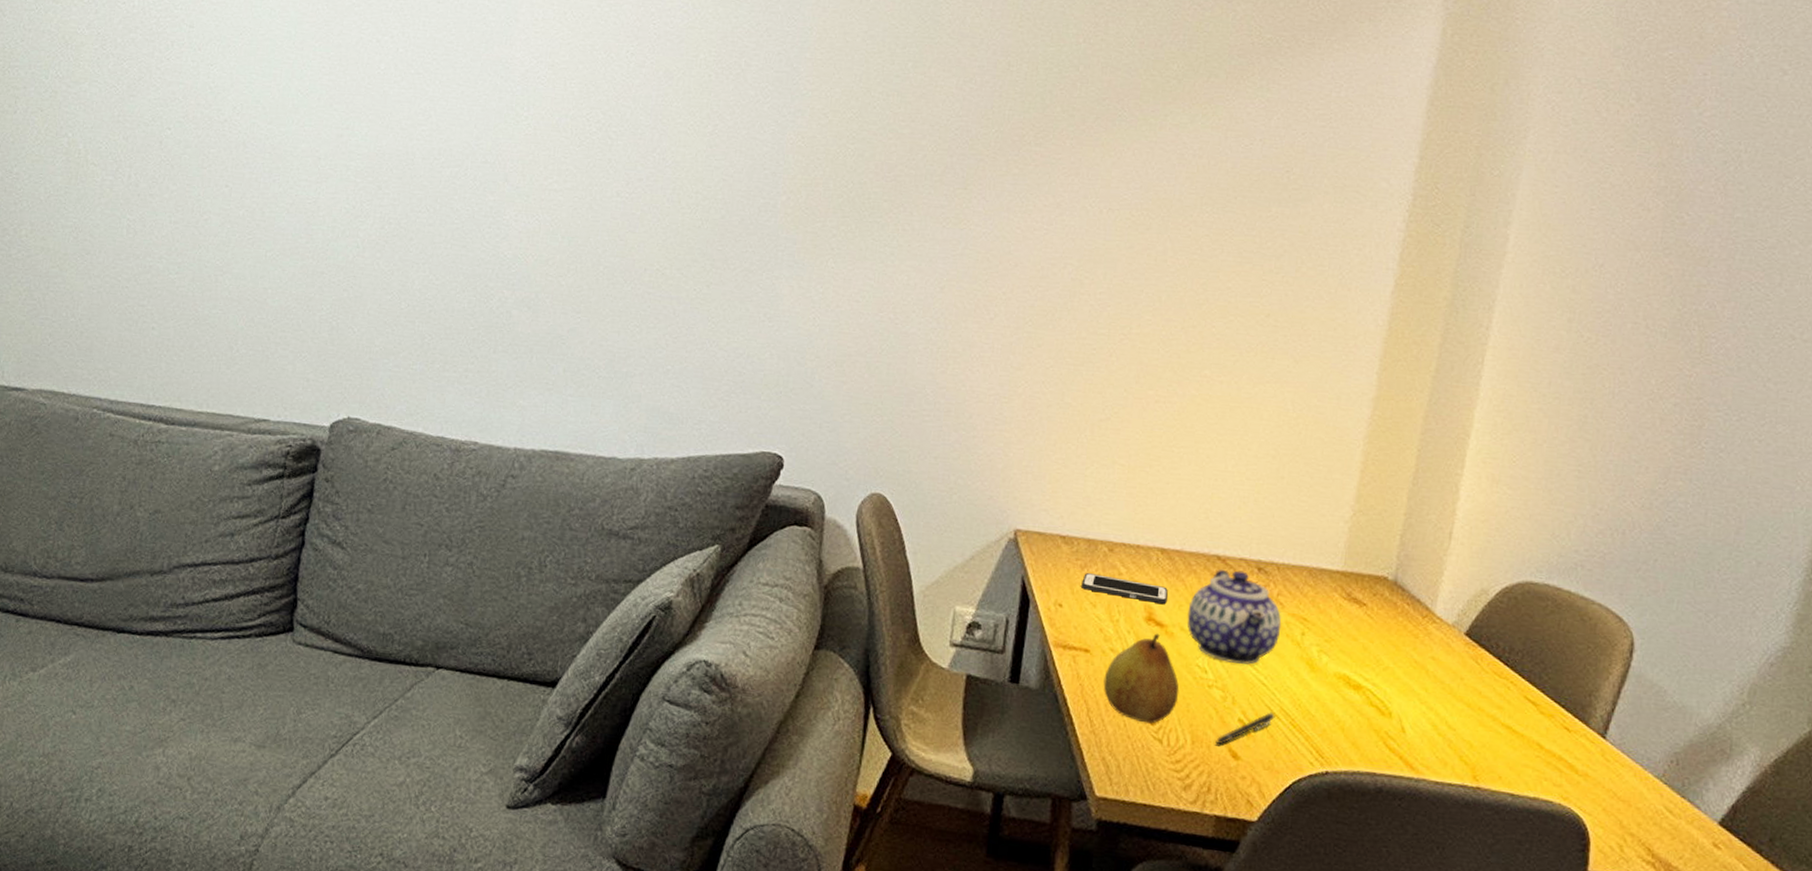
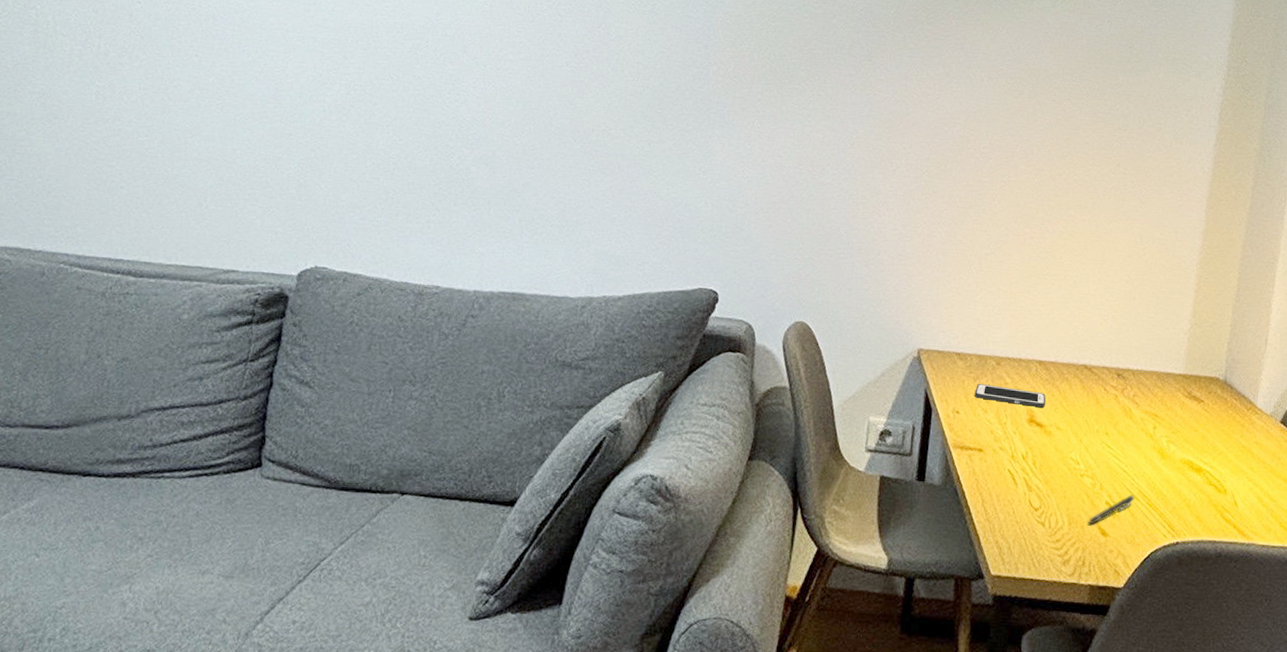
fruit: present [1103,633,1180,724] -> none [995,432,1057,510]
teapot: present [1187,569,1282,665] -> none [1062,376,1138,455]

